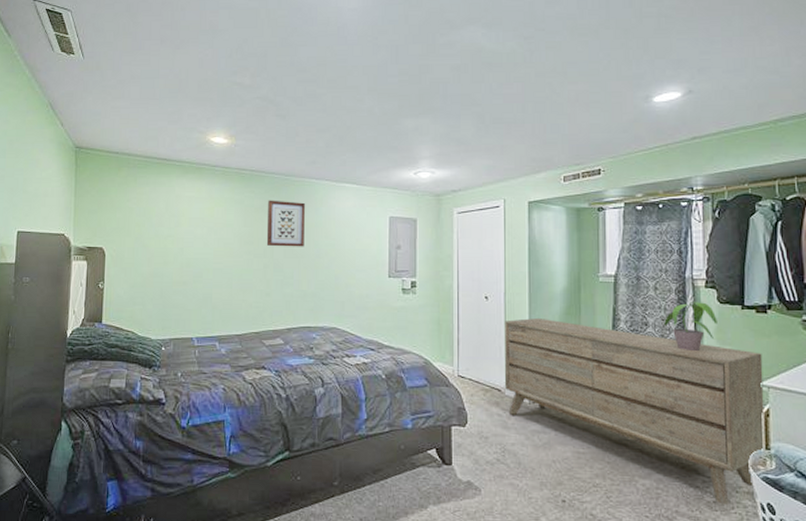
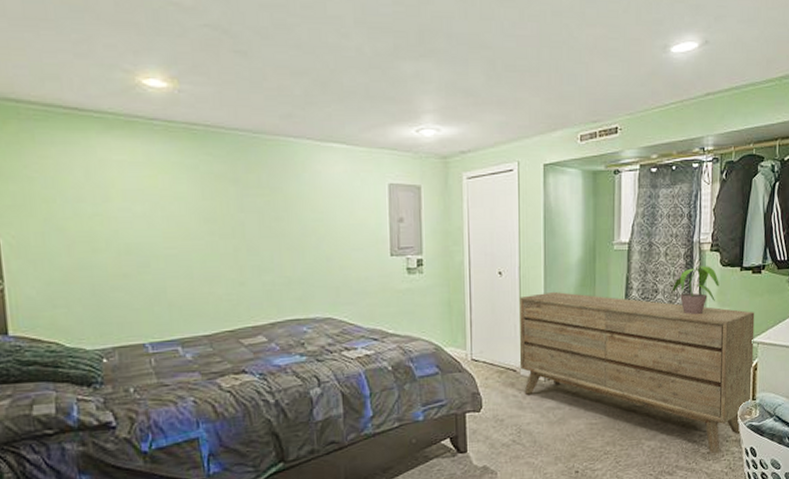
wall art: present [266,200,305,247] -> none [232,164,285,225]

